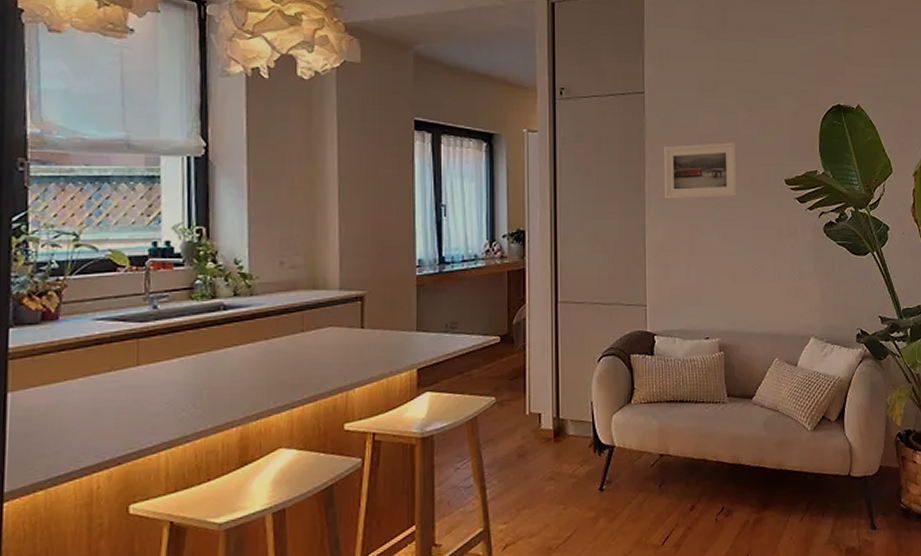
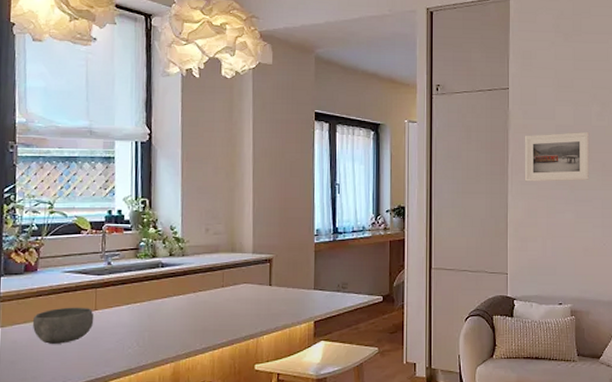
bowl: none [52,362,136,410] -> present [32,307,94,344]

